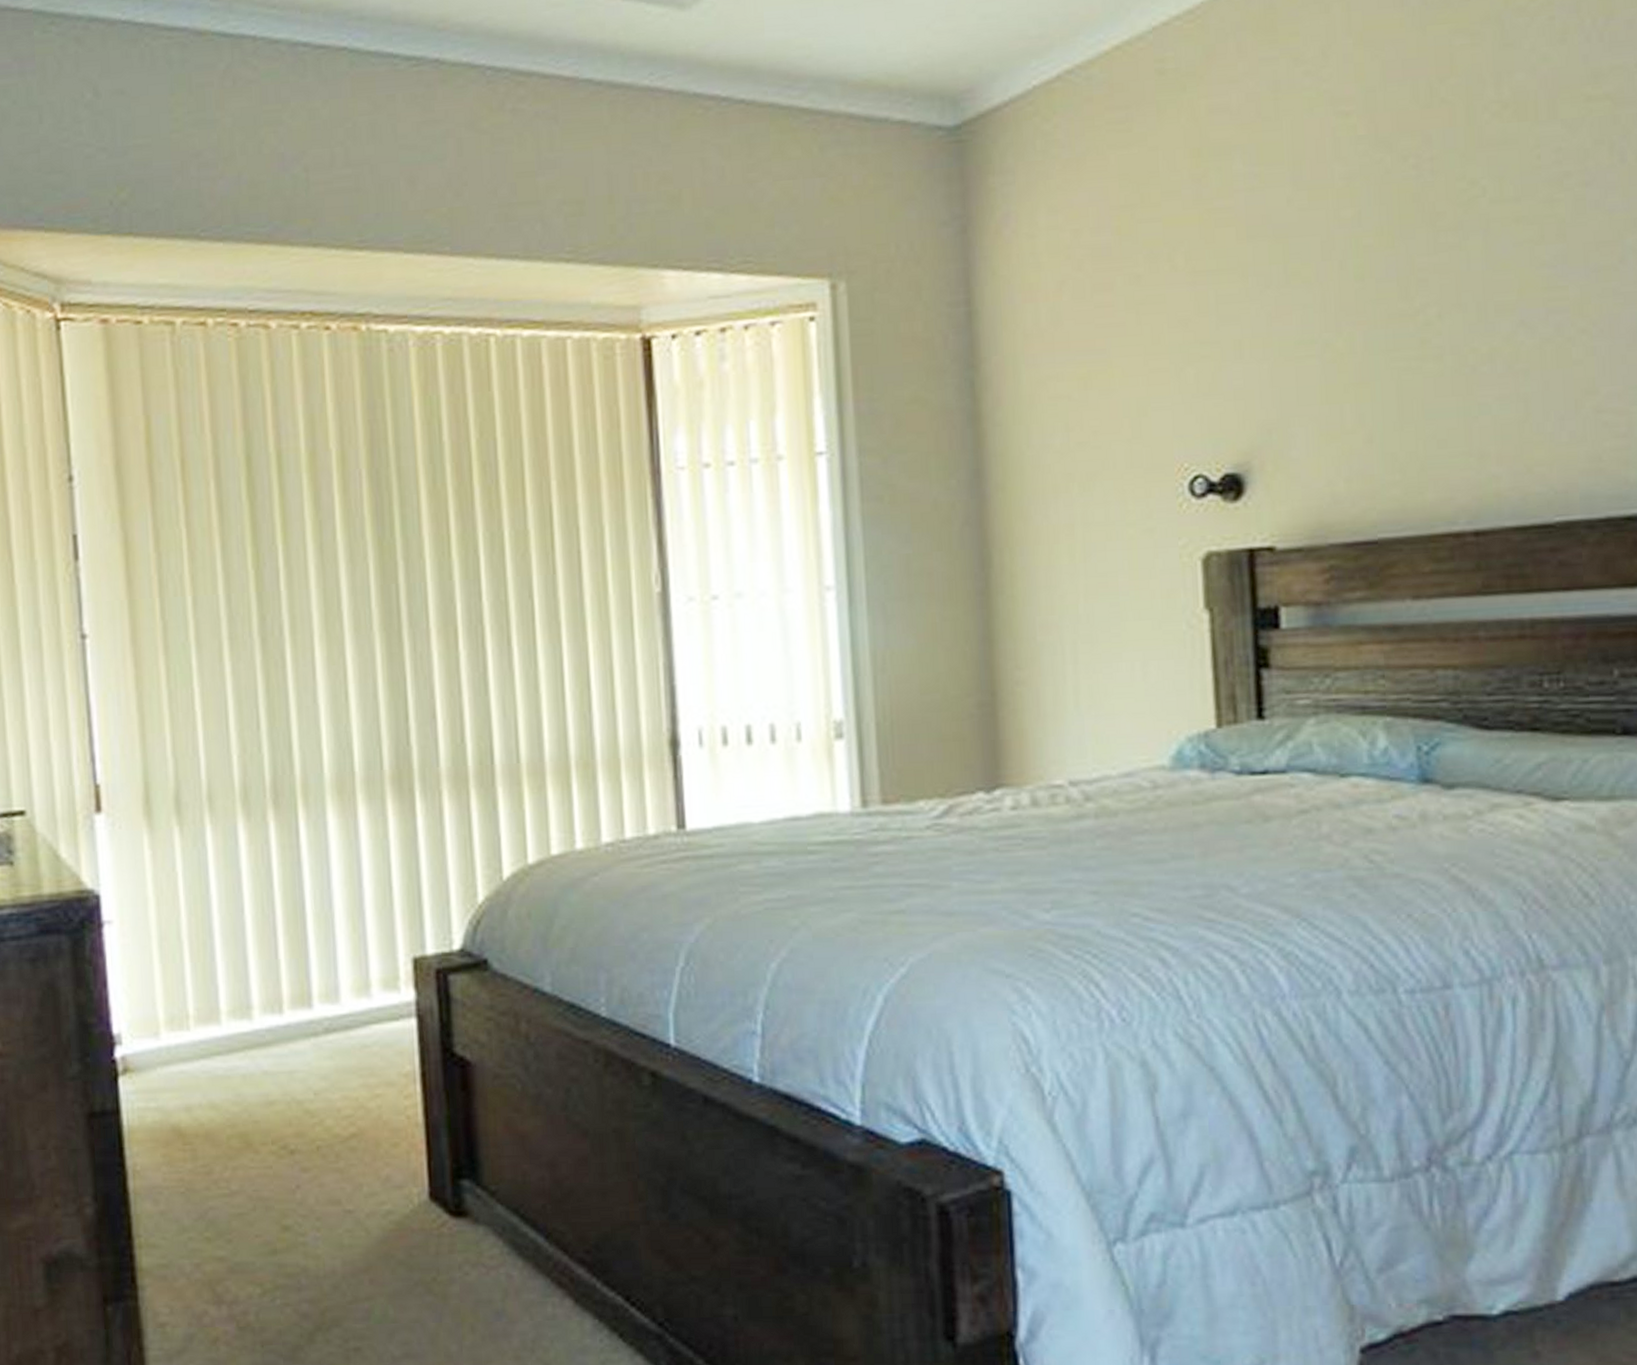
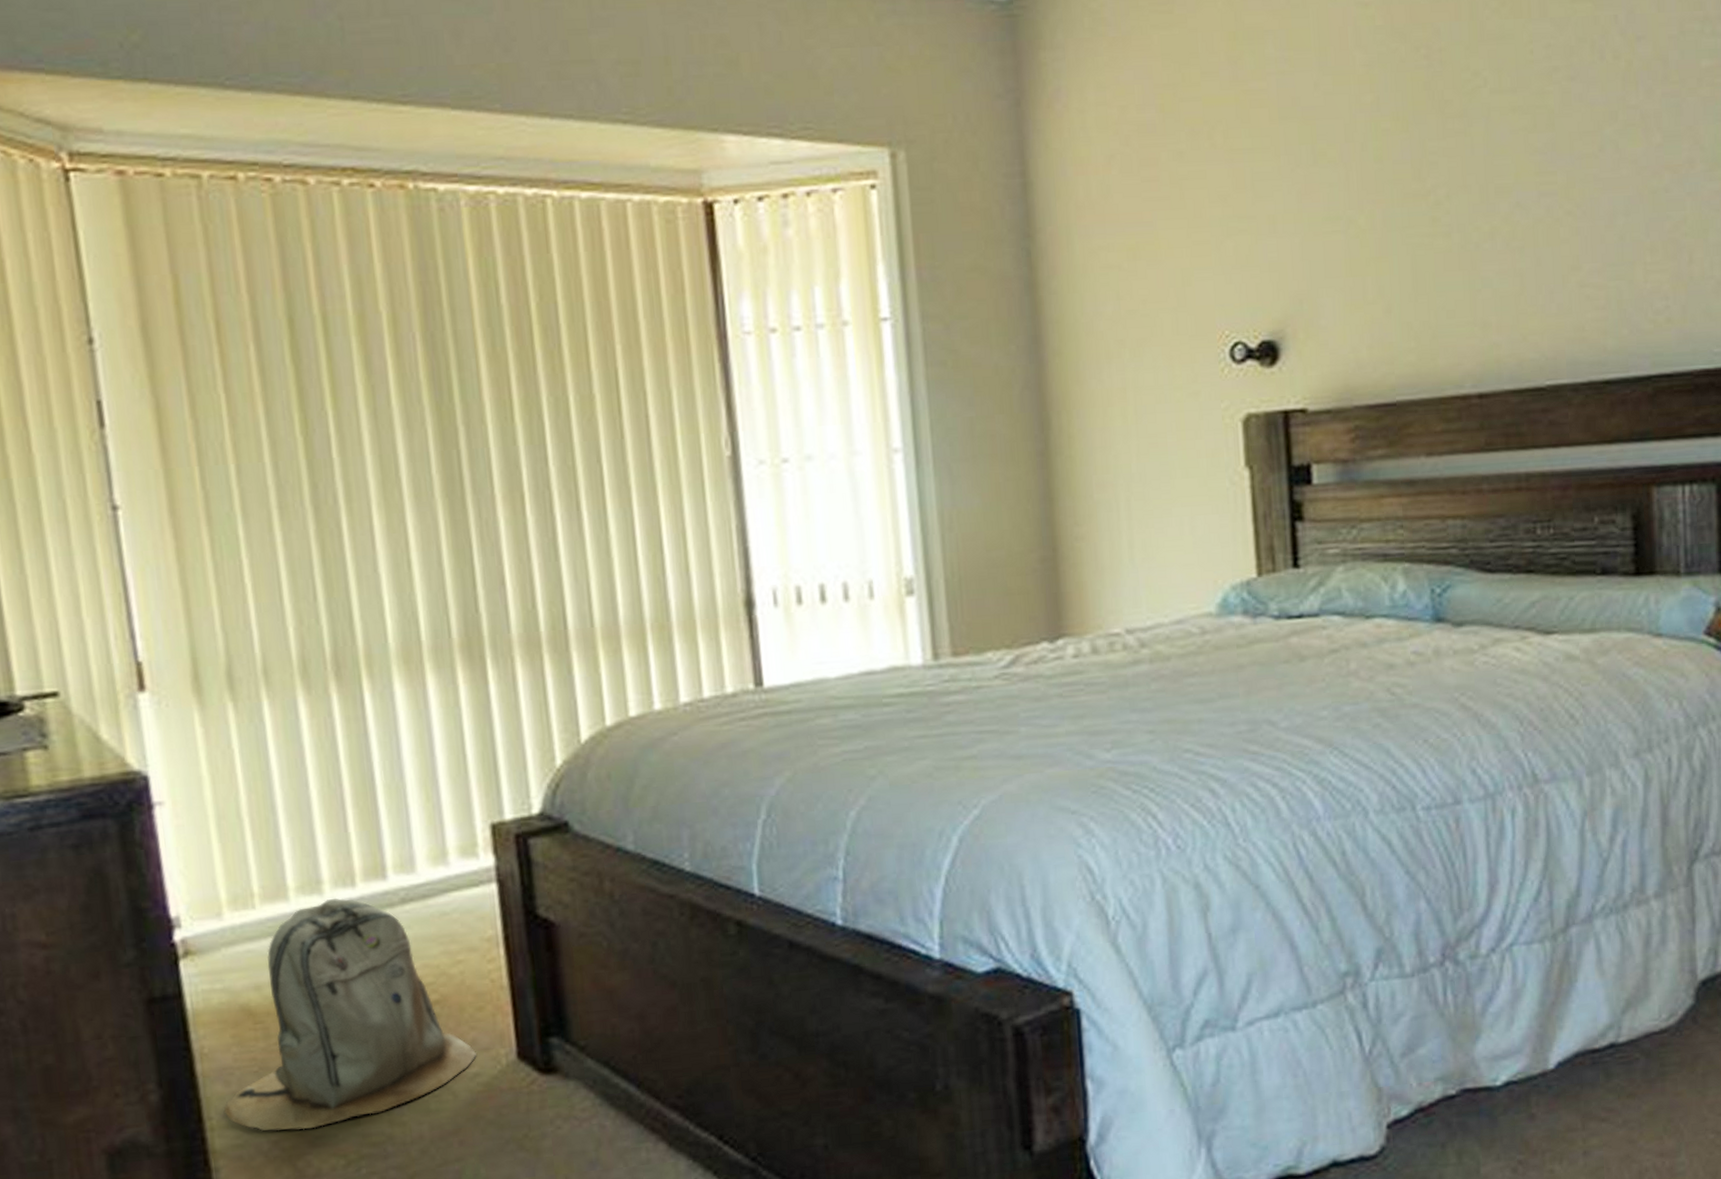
backpack: none [151,1025,390,1255] -> present [223,898,477,1131]

